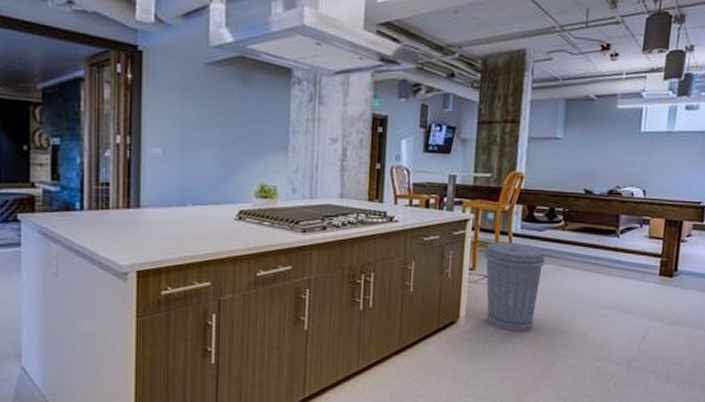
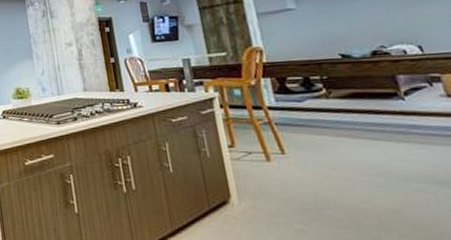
trash can: present [483,241,546,332] -> none [240,116,324,212]

